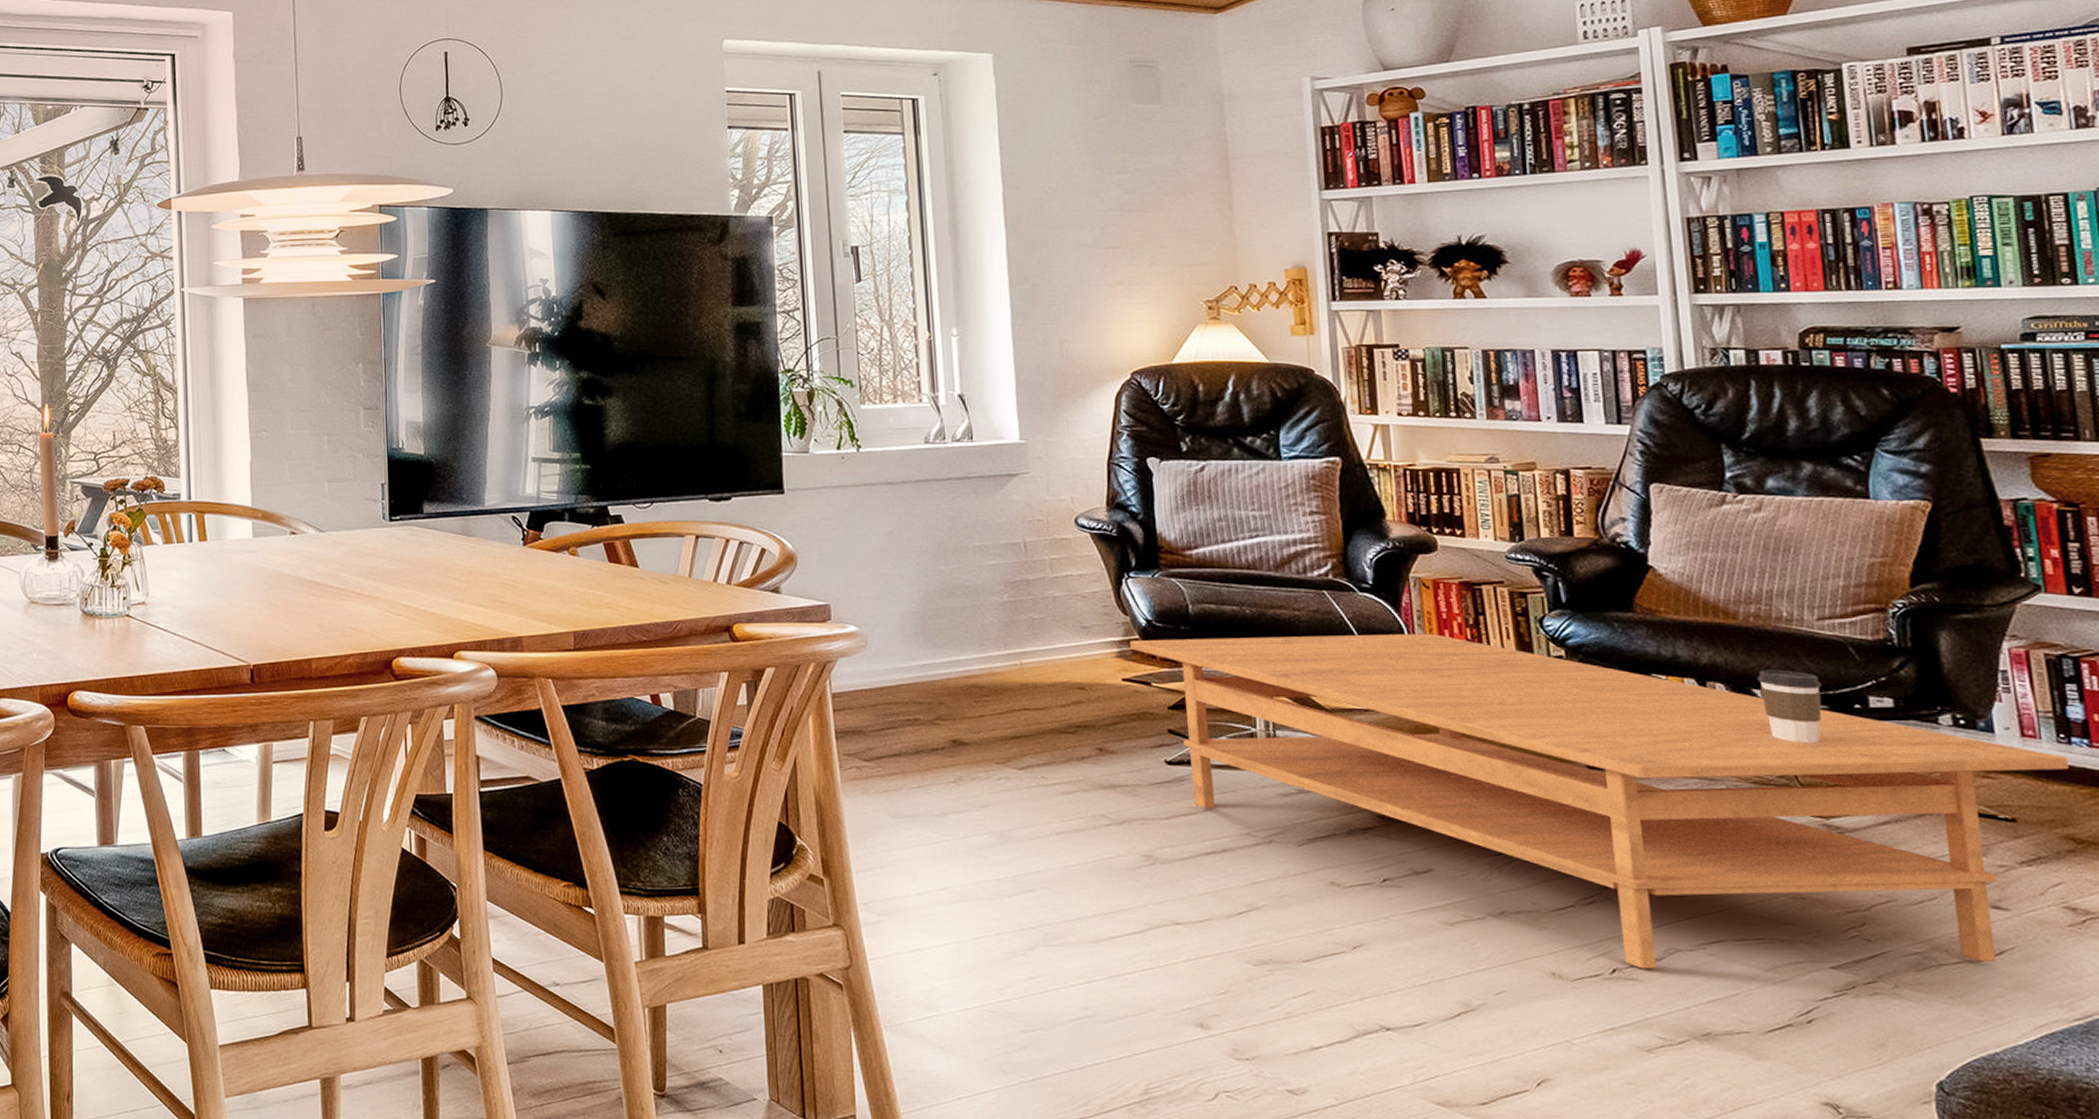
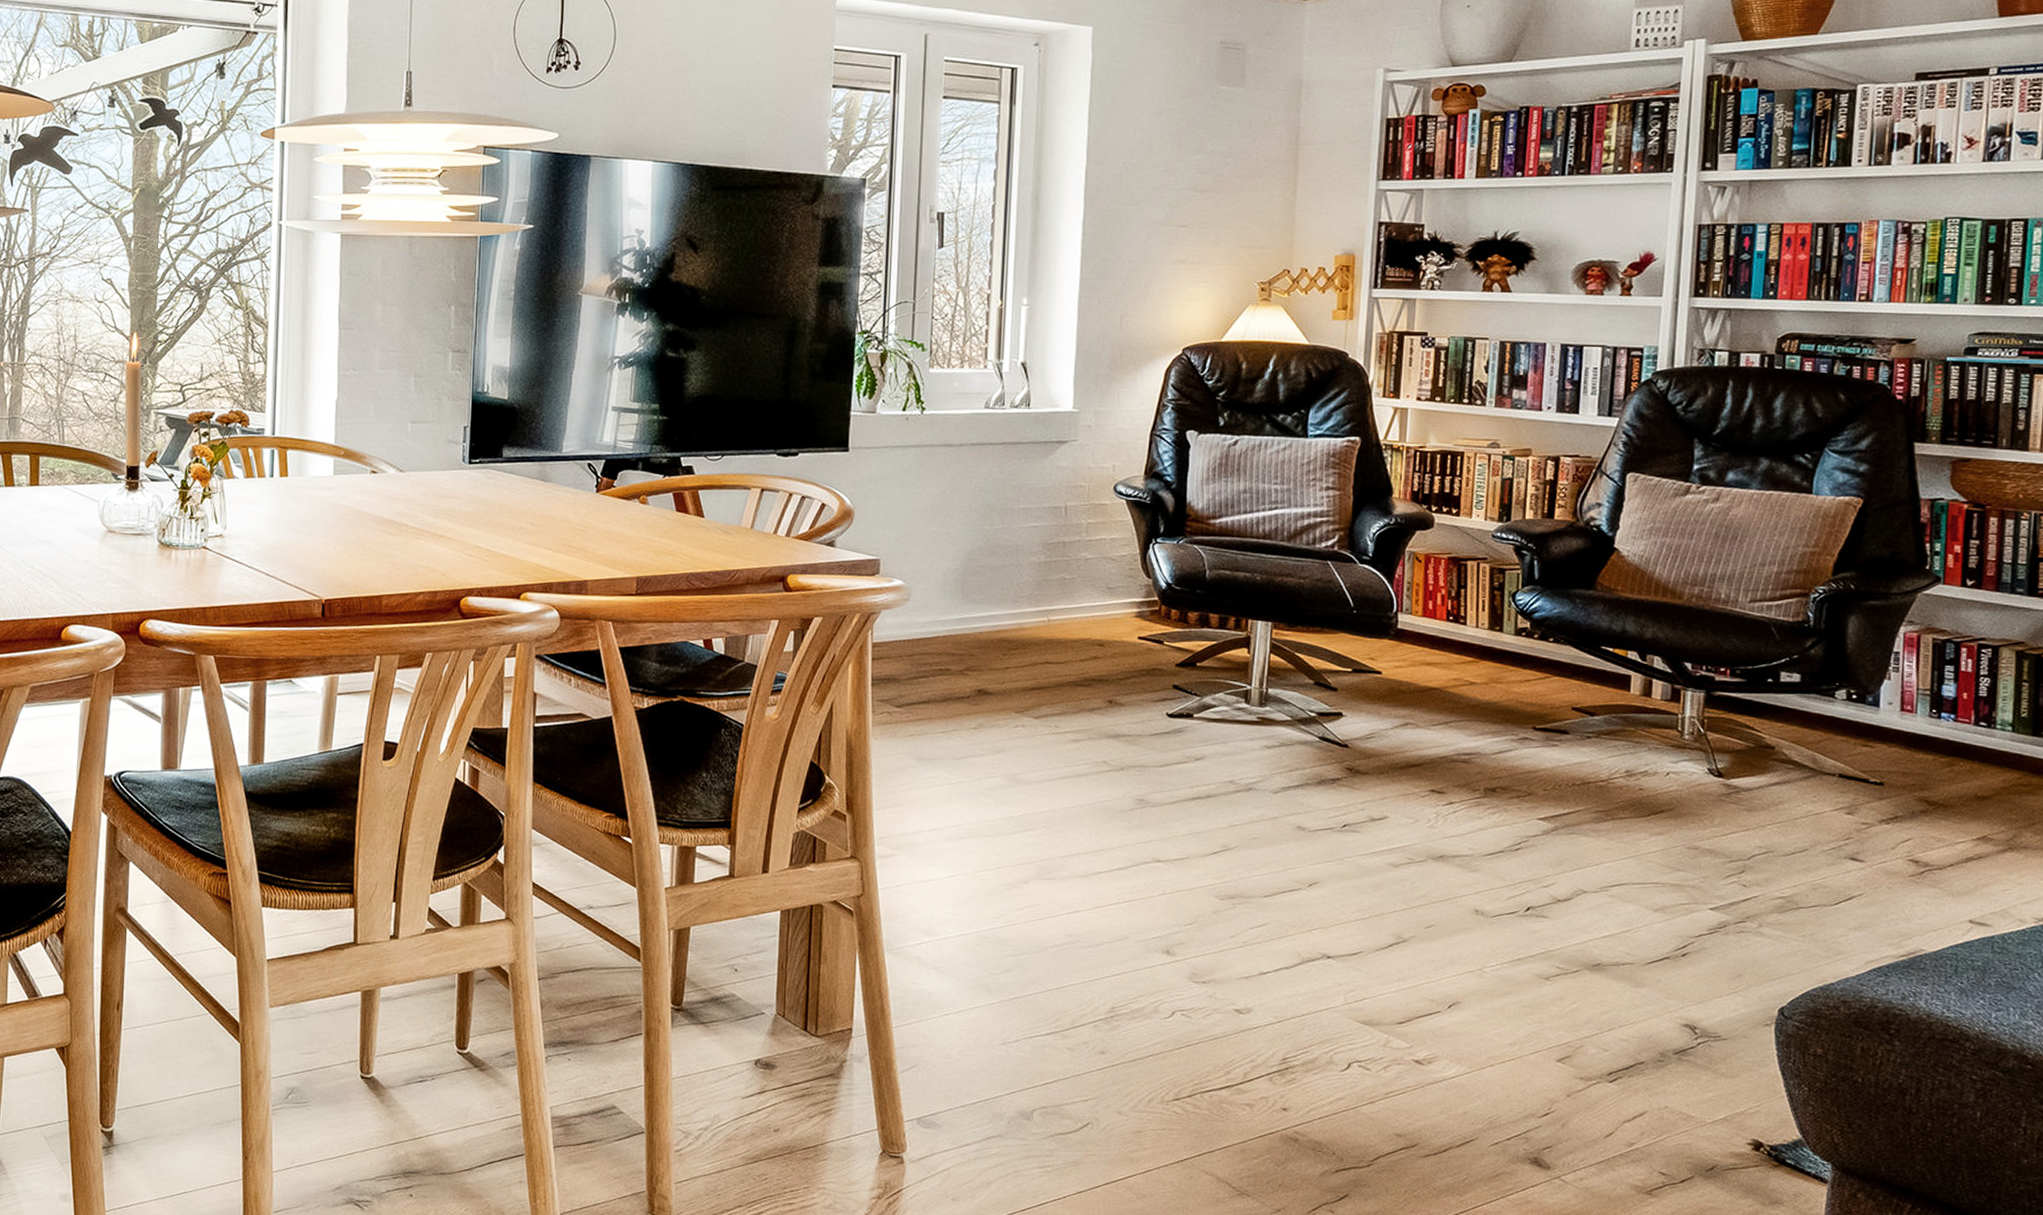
coffee table: present [1130,633,2068,969] -> none [1149,601,1935,908]
coffee cup: present [1757,669,1823,743] -> none [1690,645,1744,712]

